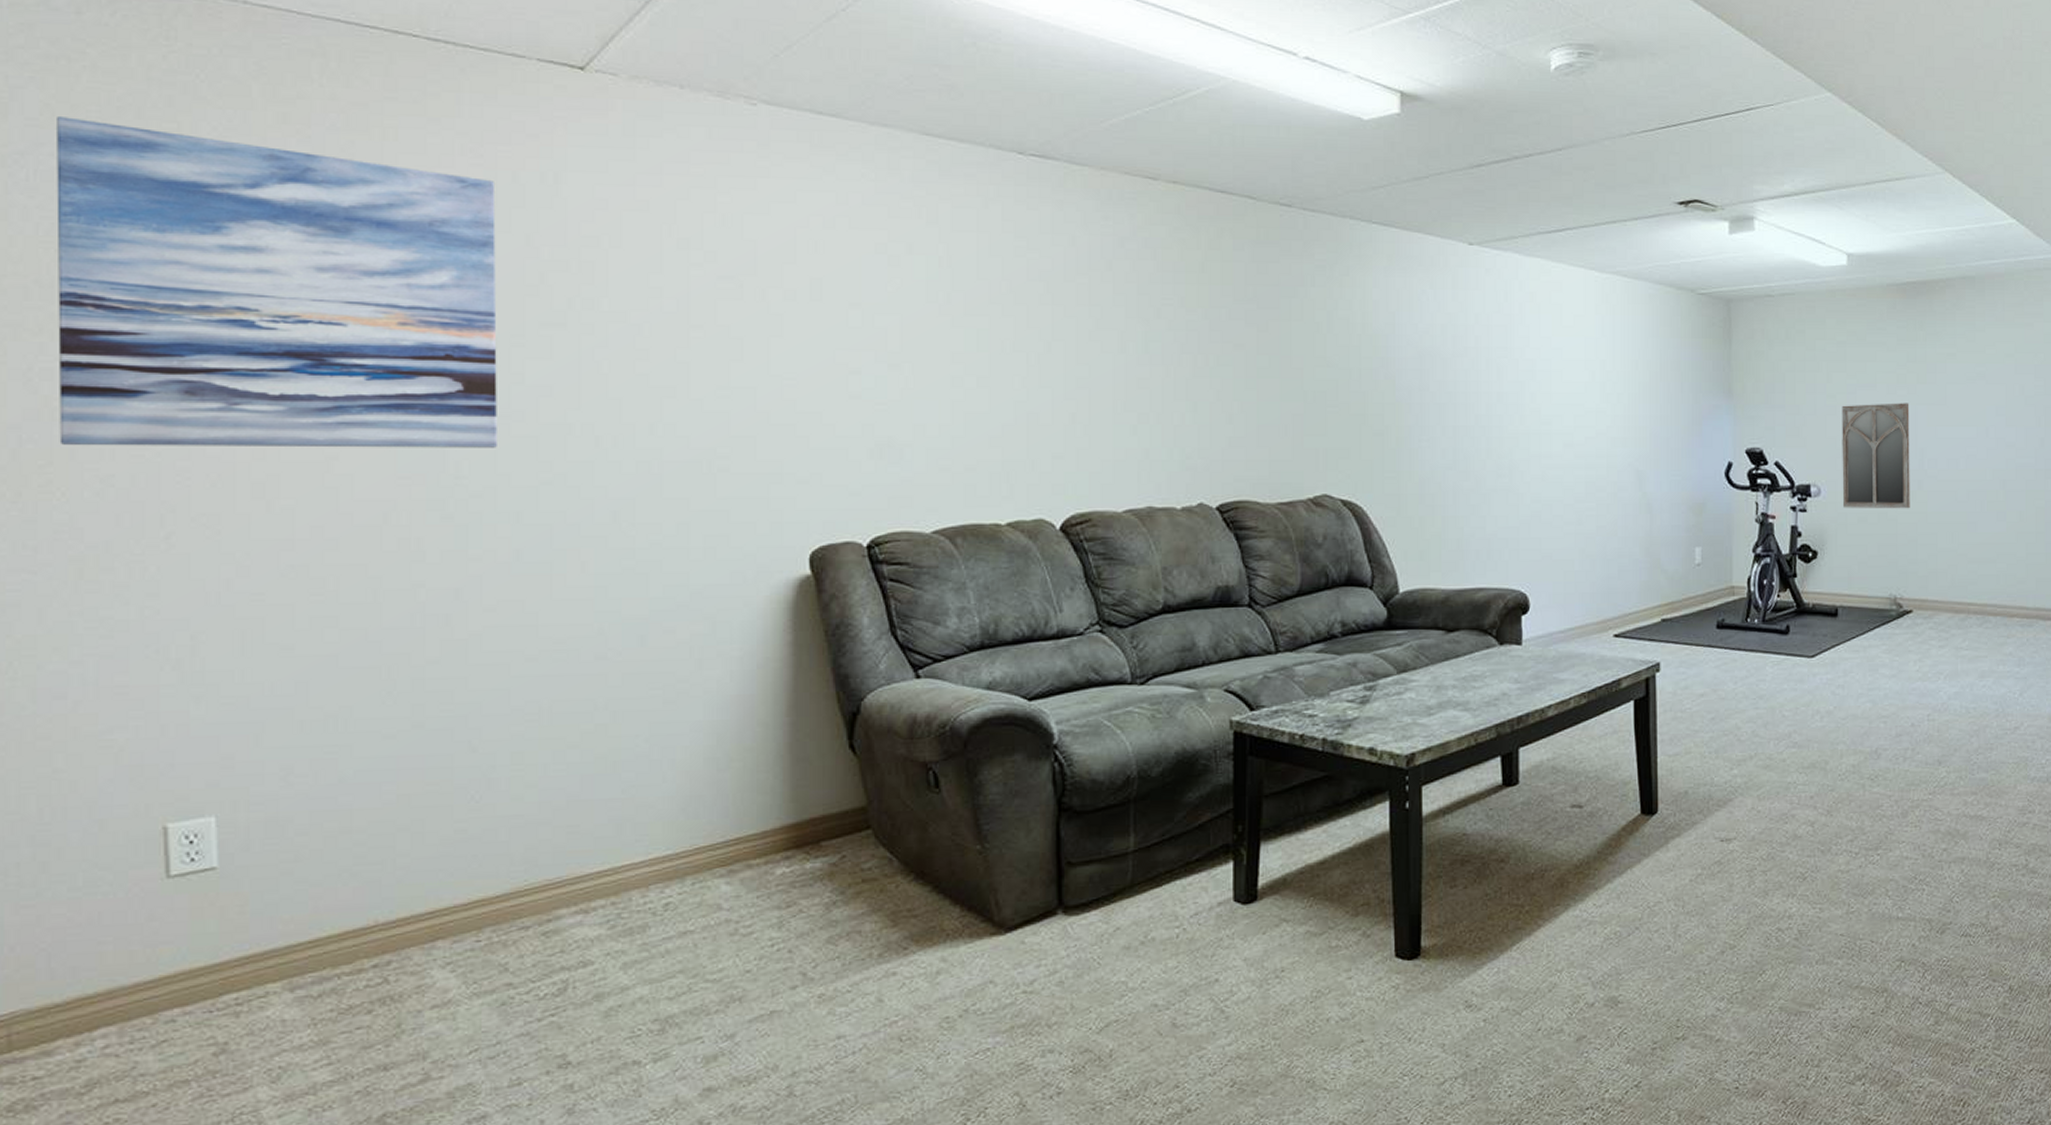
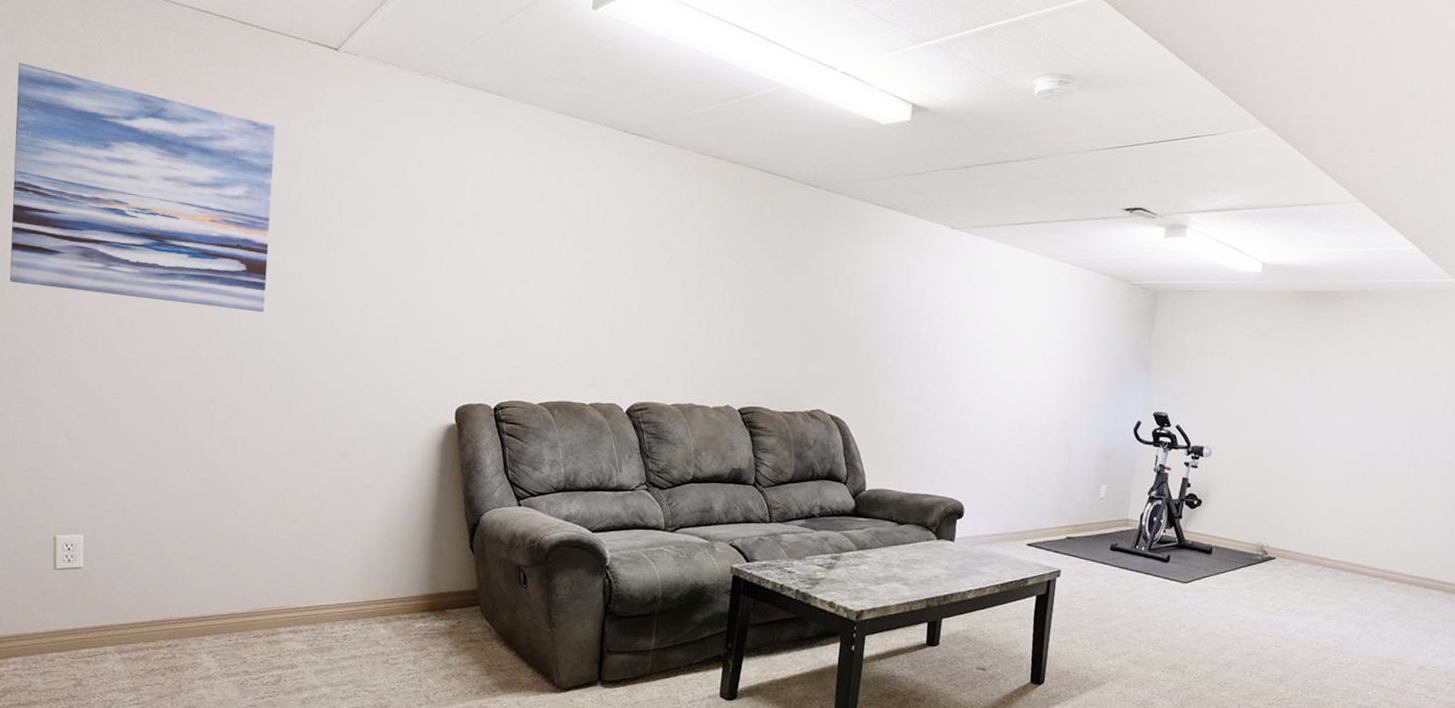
home mirror: present [1842,403,1910,509] -> none [1229,386,1298,476]

